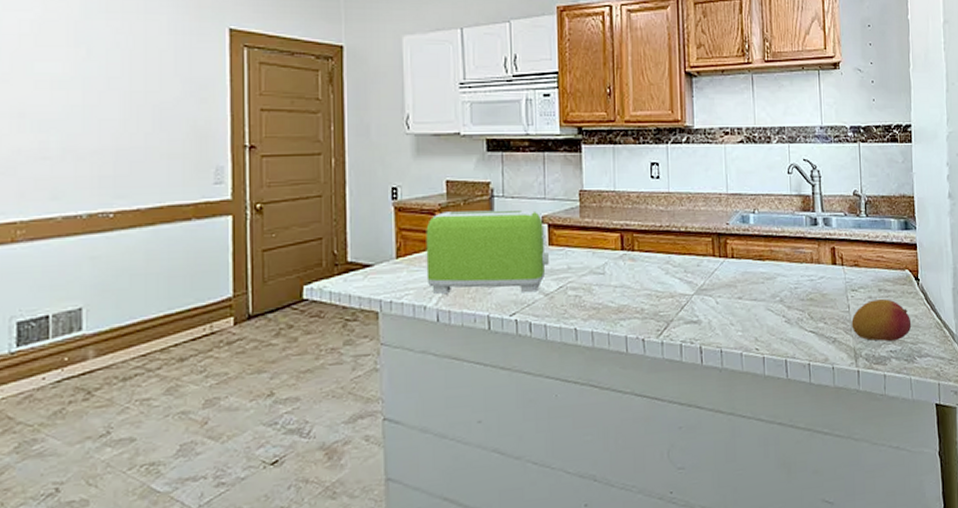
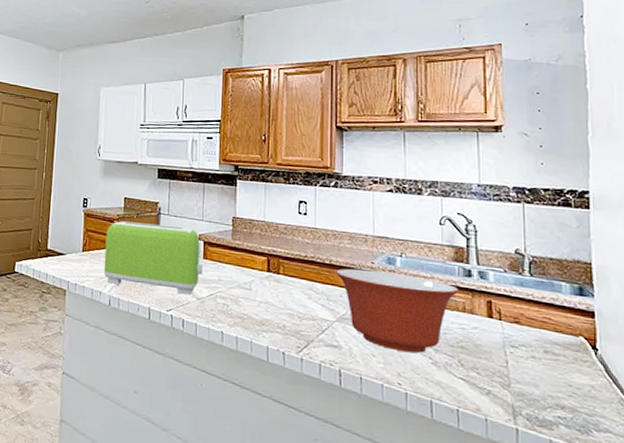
mixing bowl: none [692,231,807,315] -> present [336,268,459,353]
fruit: present [851,299,912,342] -> none [510,360,587,408]

